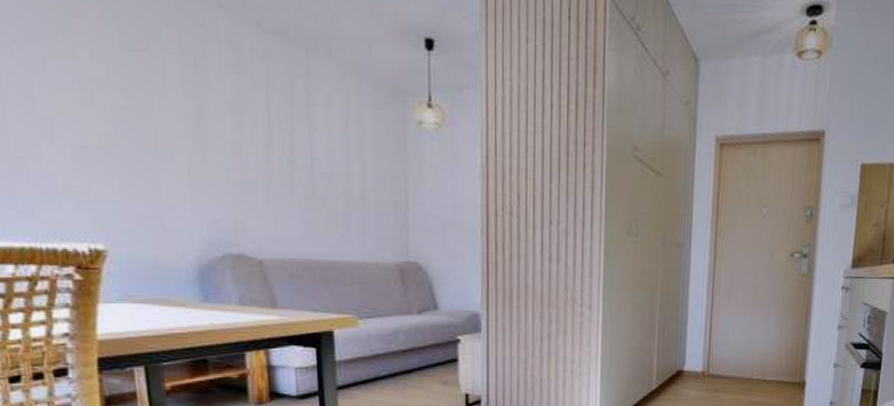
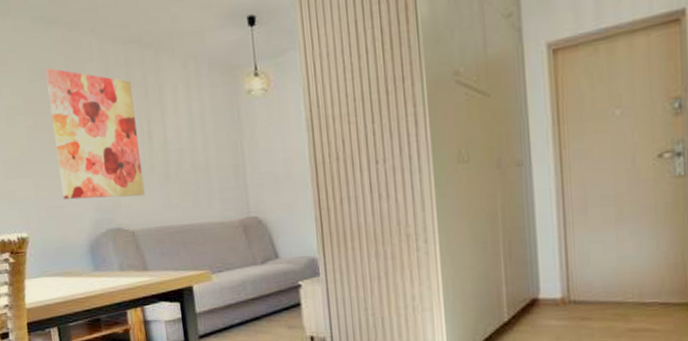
wall art: none [146,37,280,220] -> present [45,67,145,200]

